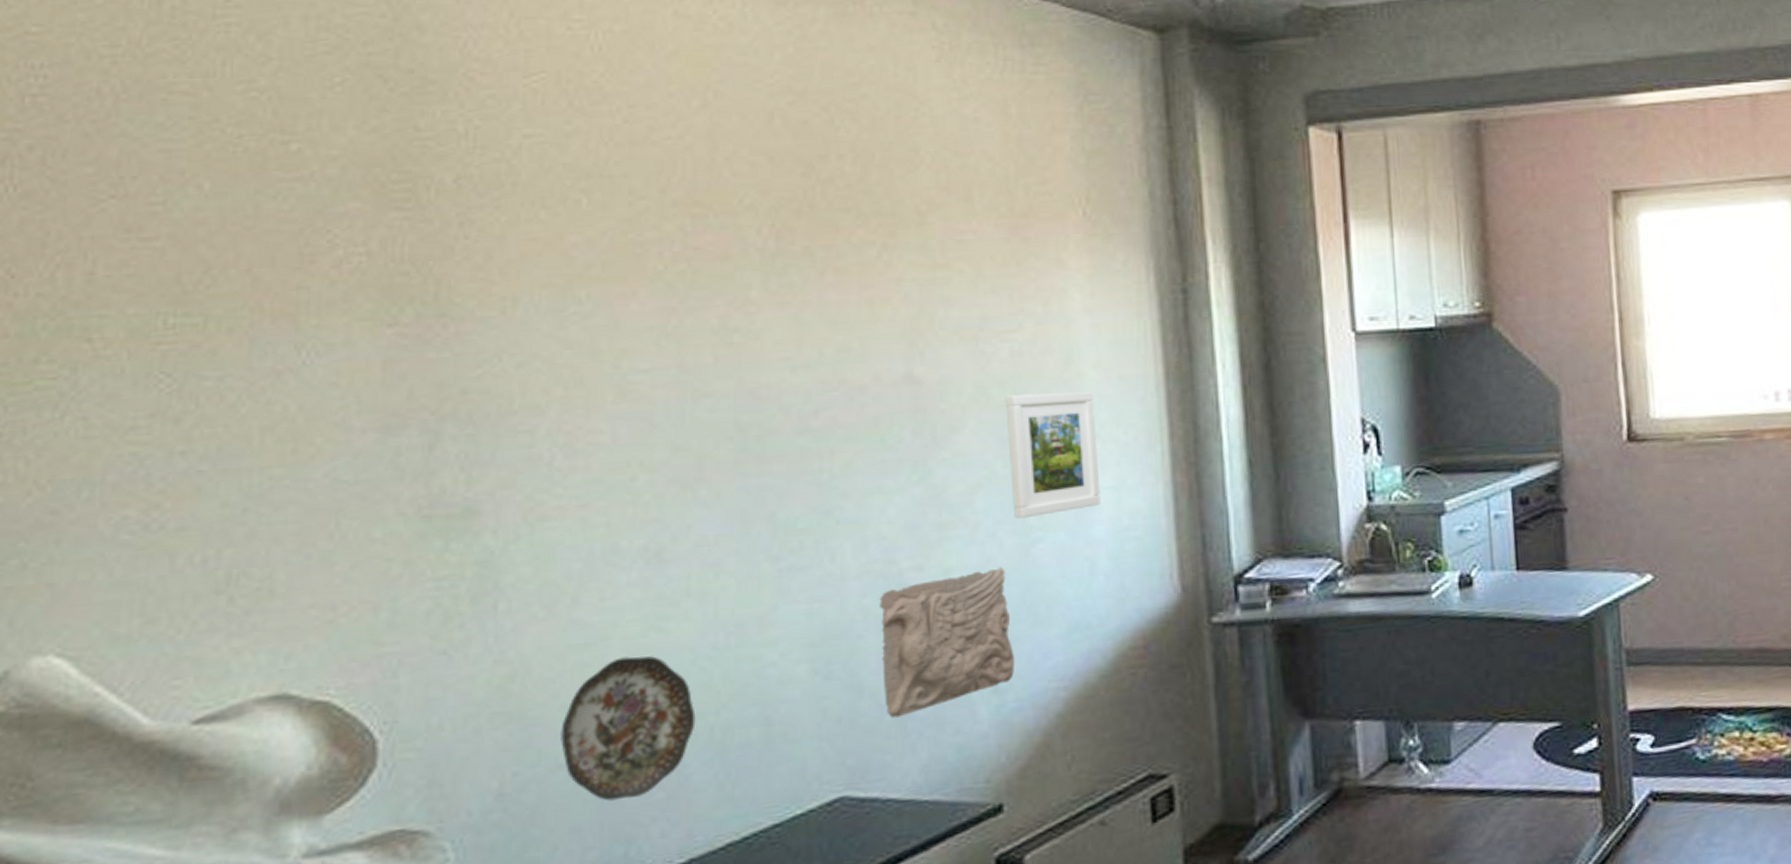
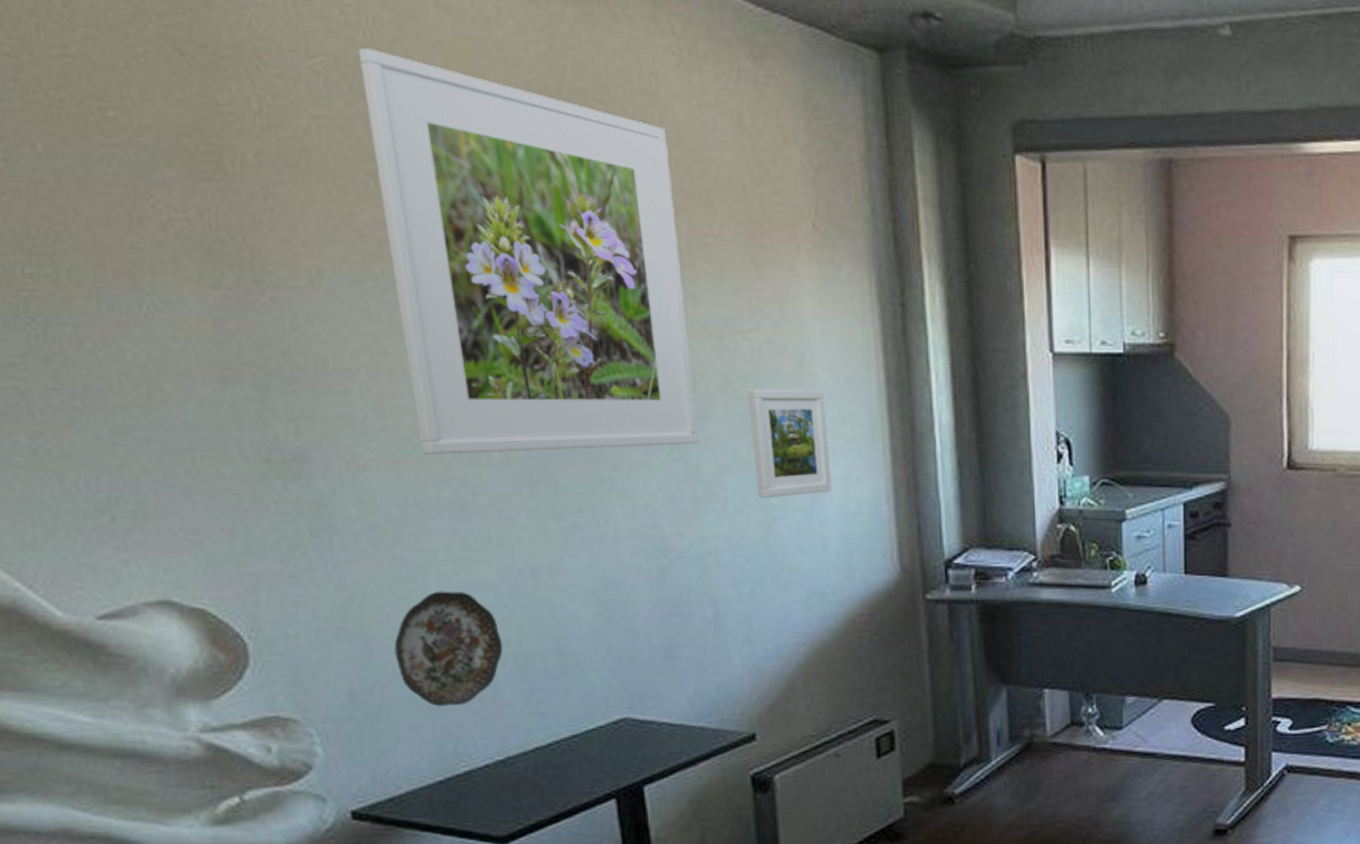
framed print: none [584,63,946,497] -> present [359,48,699,455]
decorative relief: present [879,566,1016,718] -> none [648,538,763,658]

